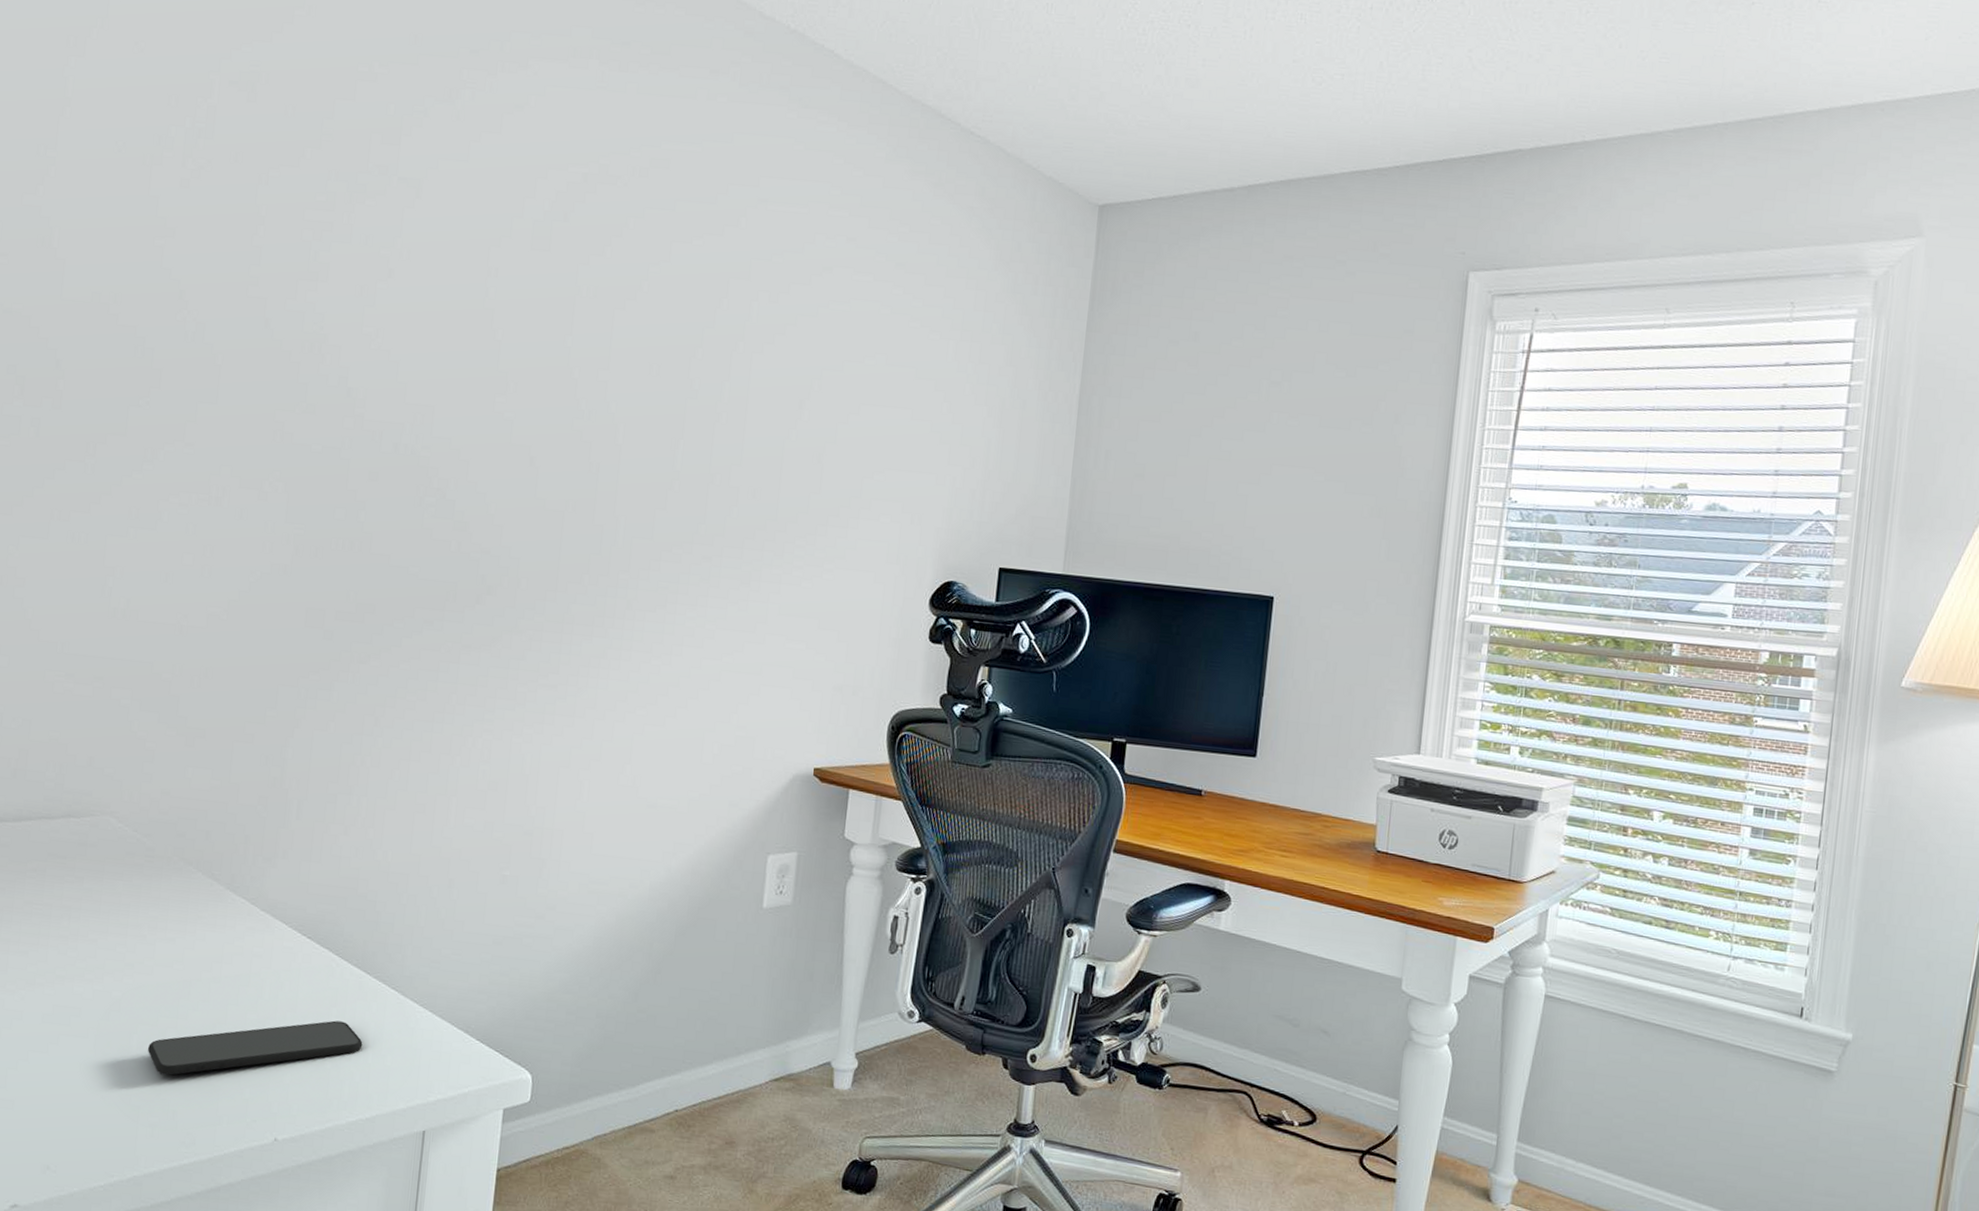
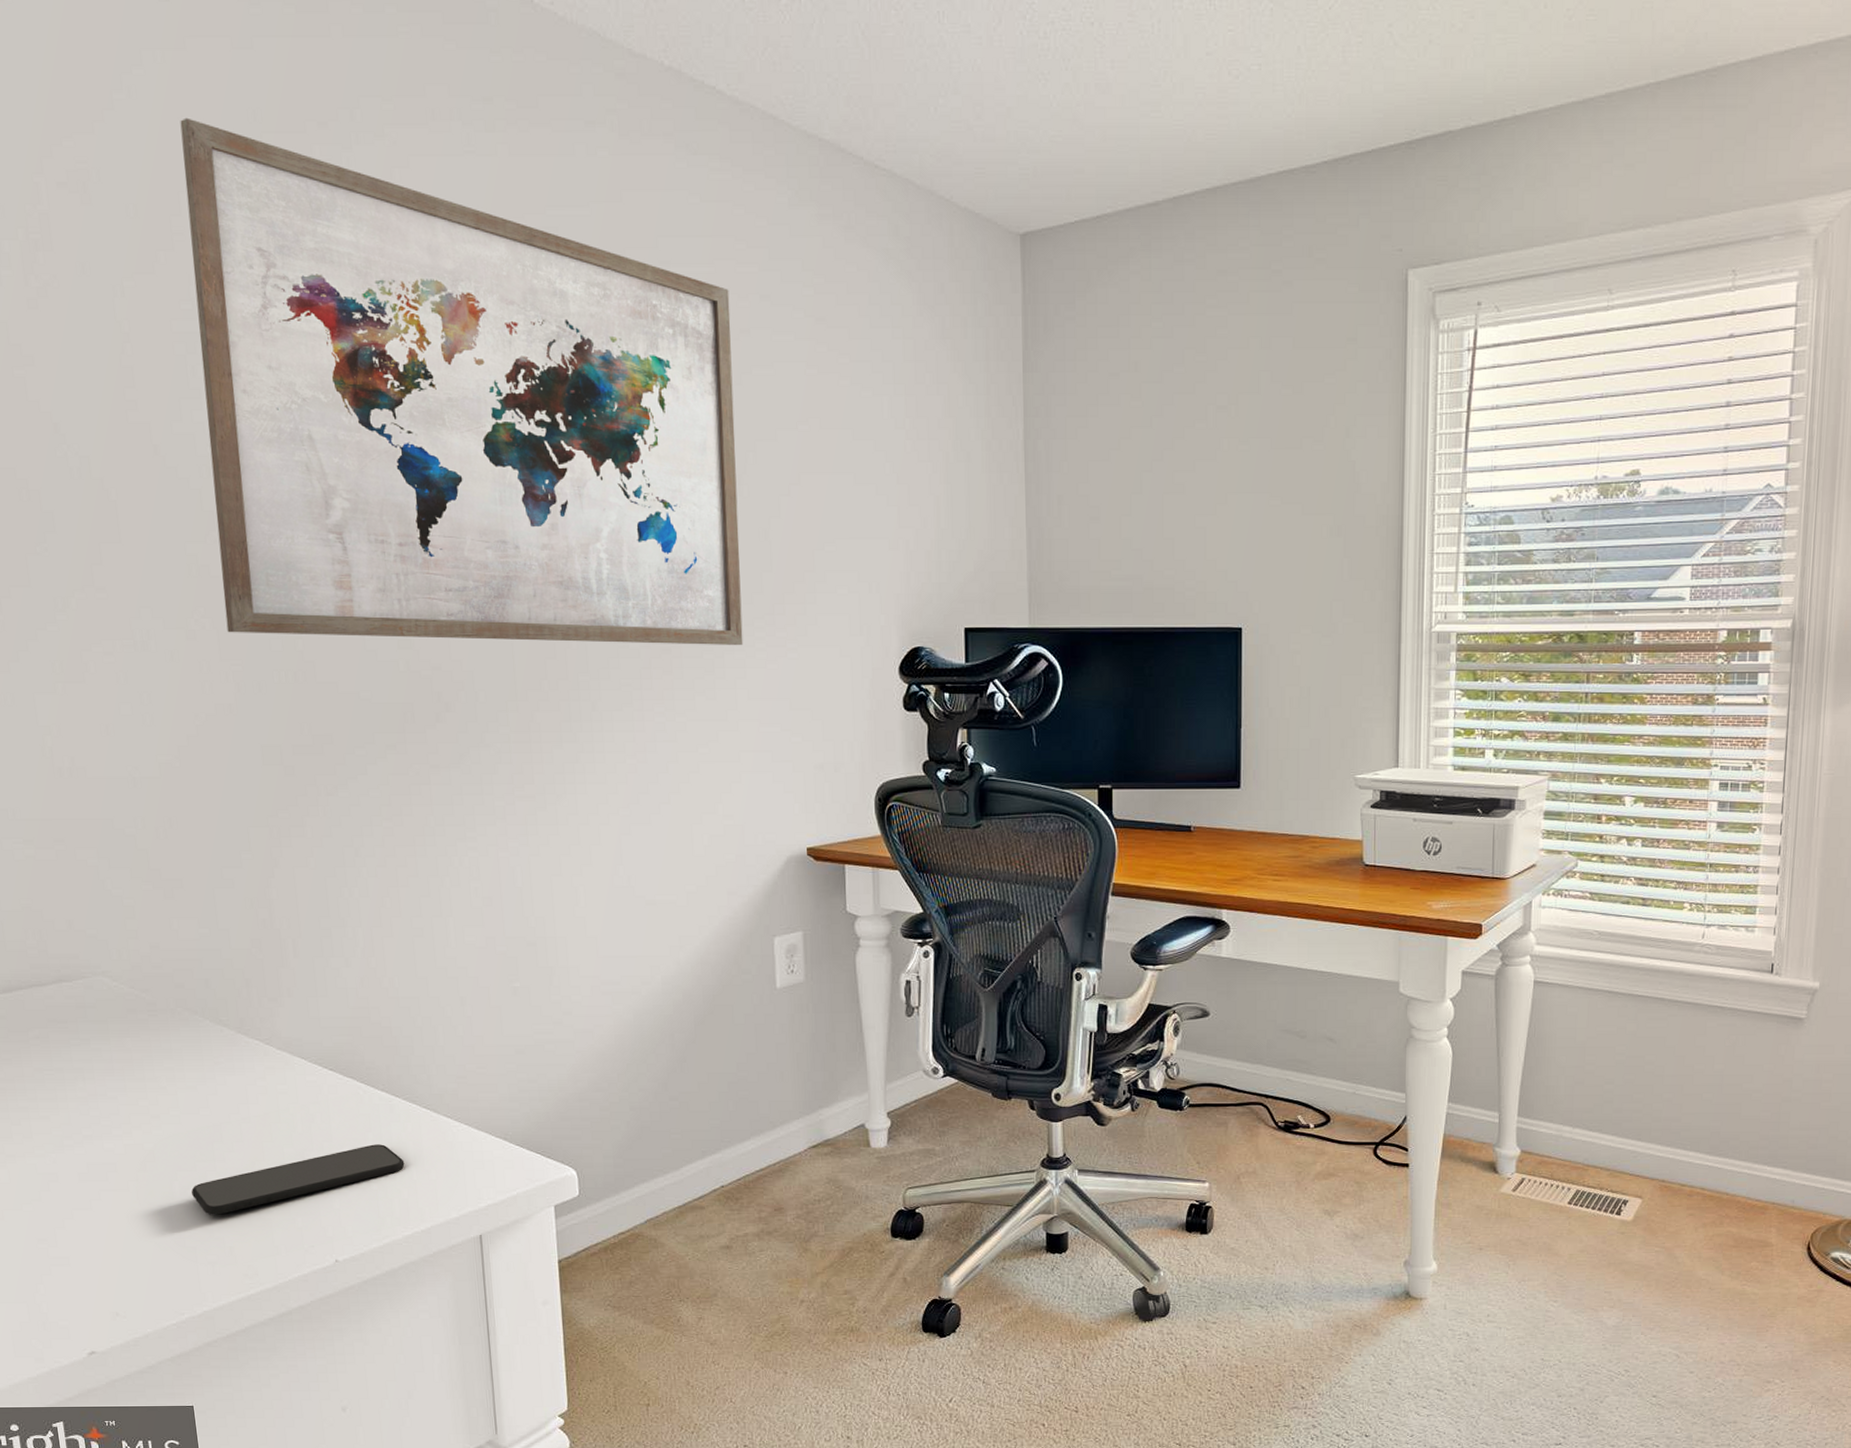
wall art: none [297,36,819,561] -> present [180,117,743,645]

